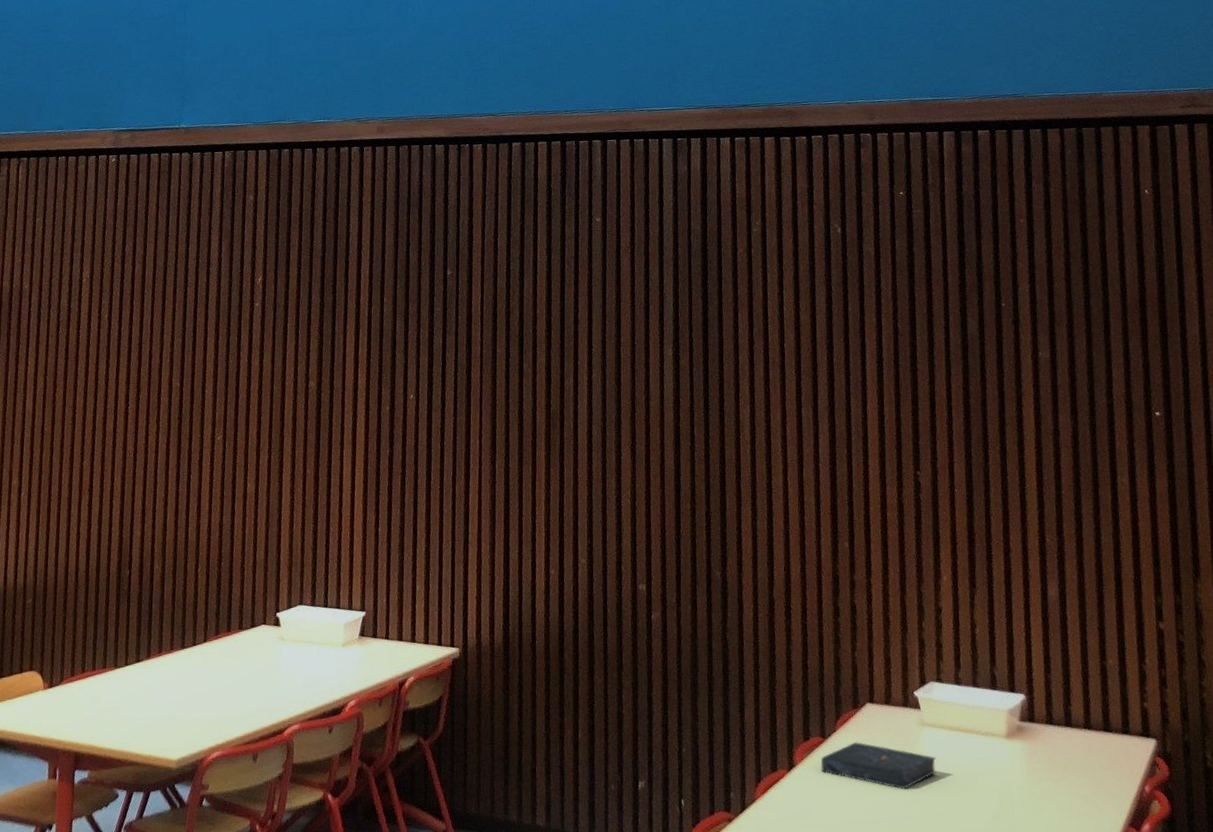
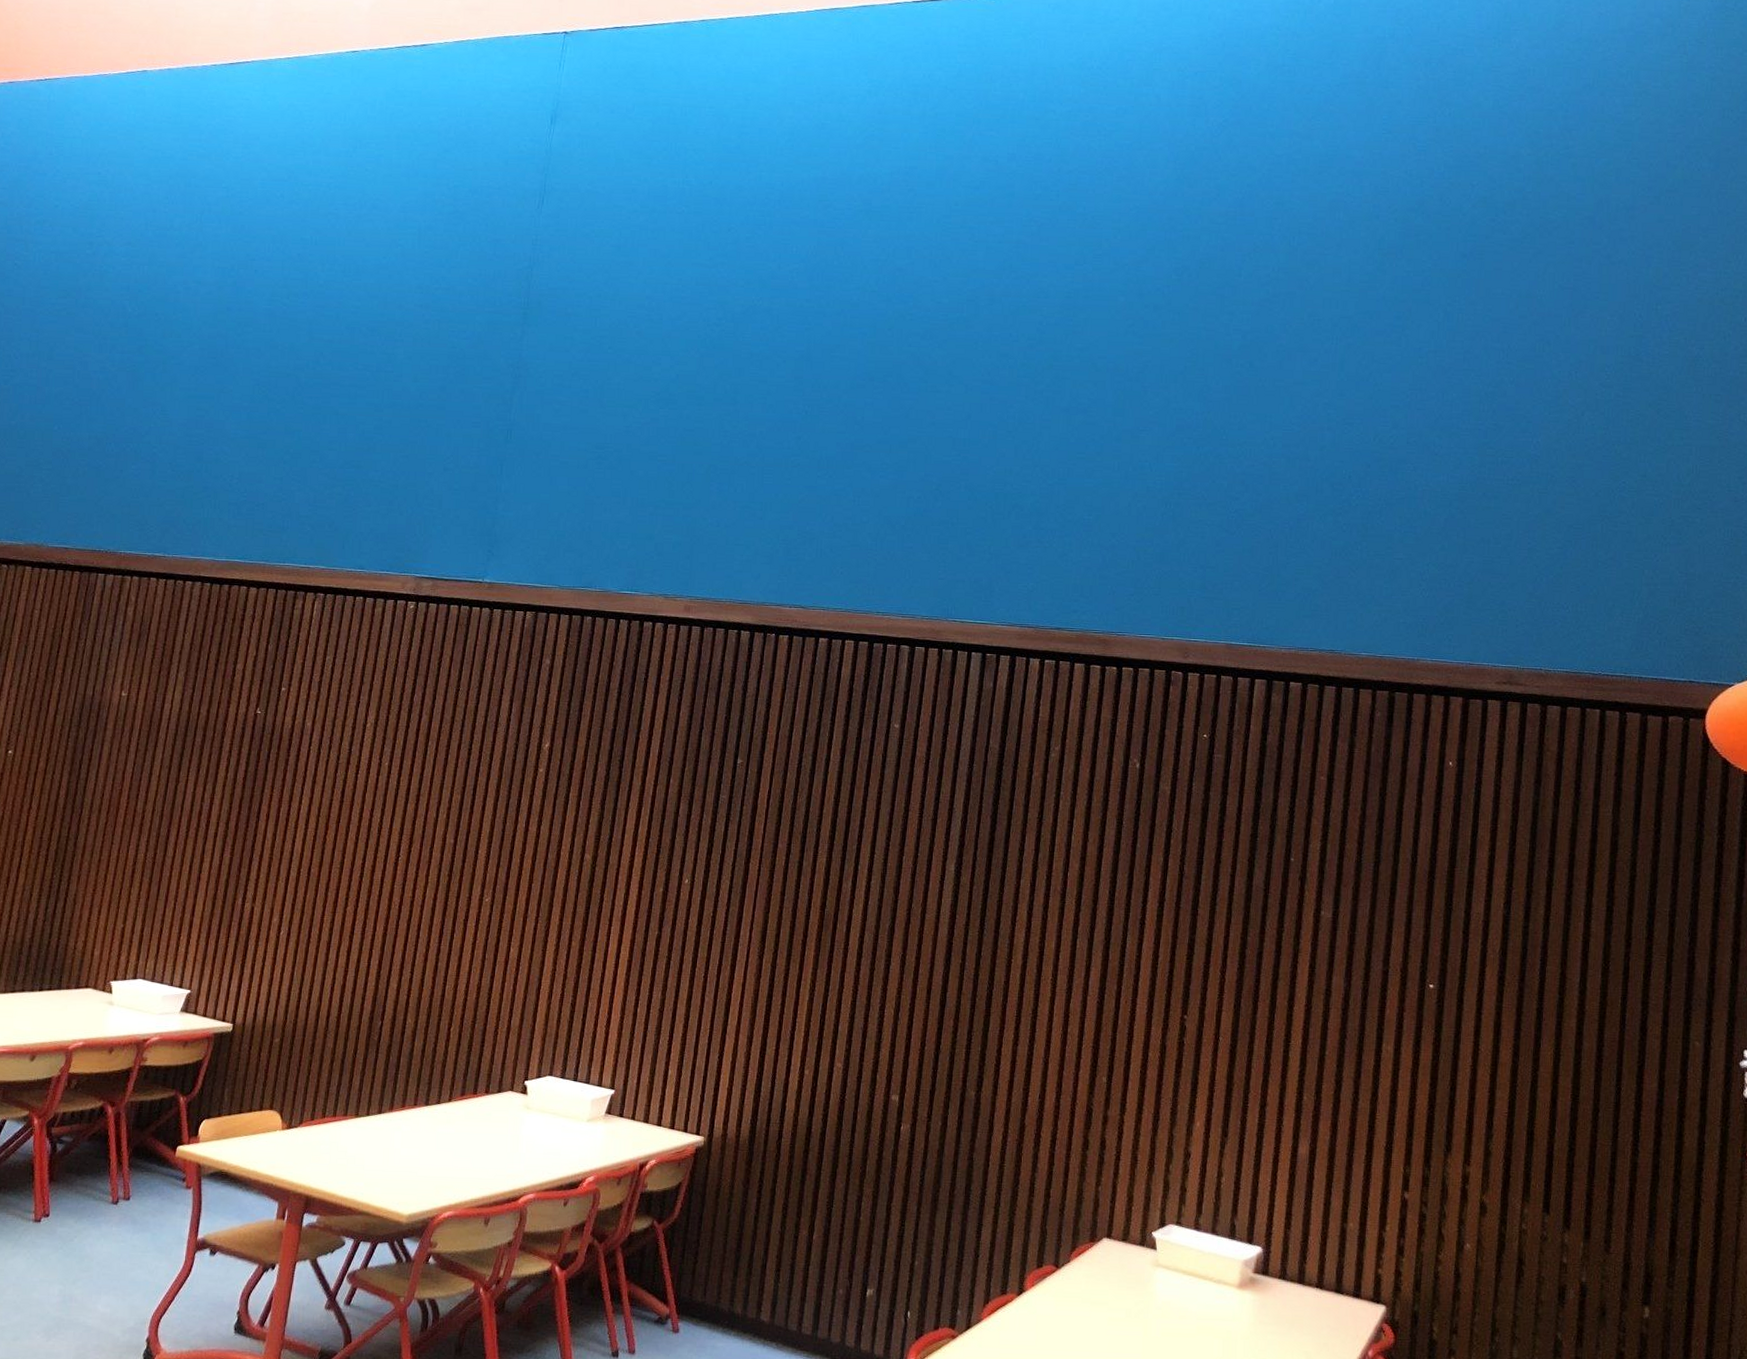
book: present [820,742,937,790] -> none [1050,1275,1166,1327]

